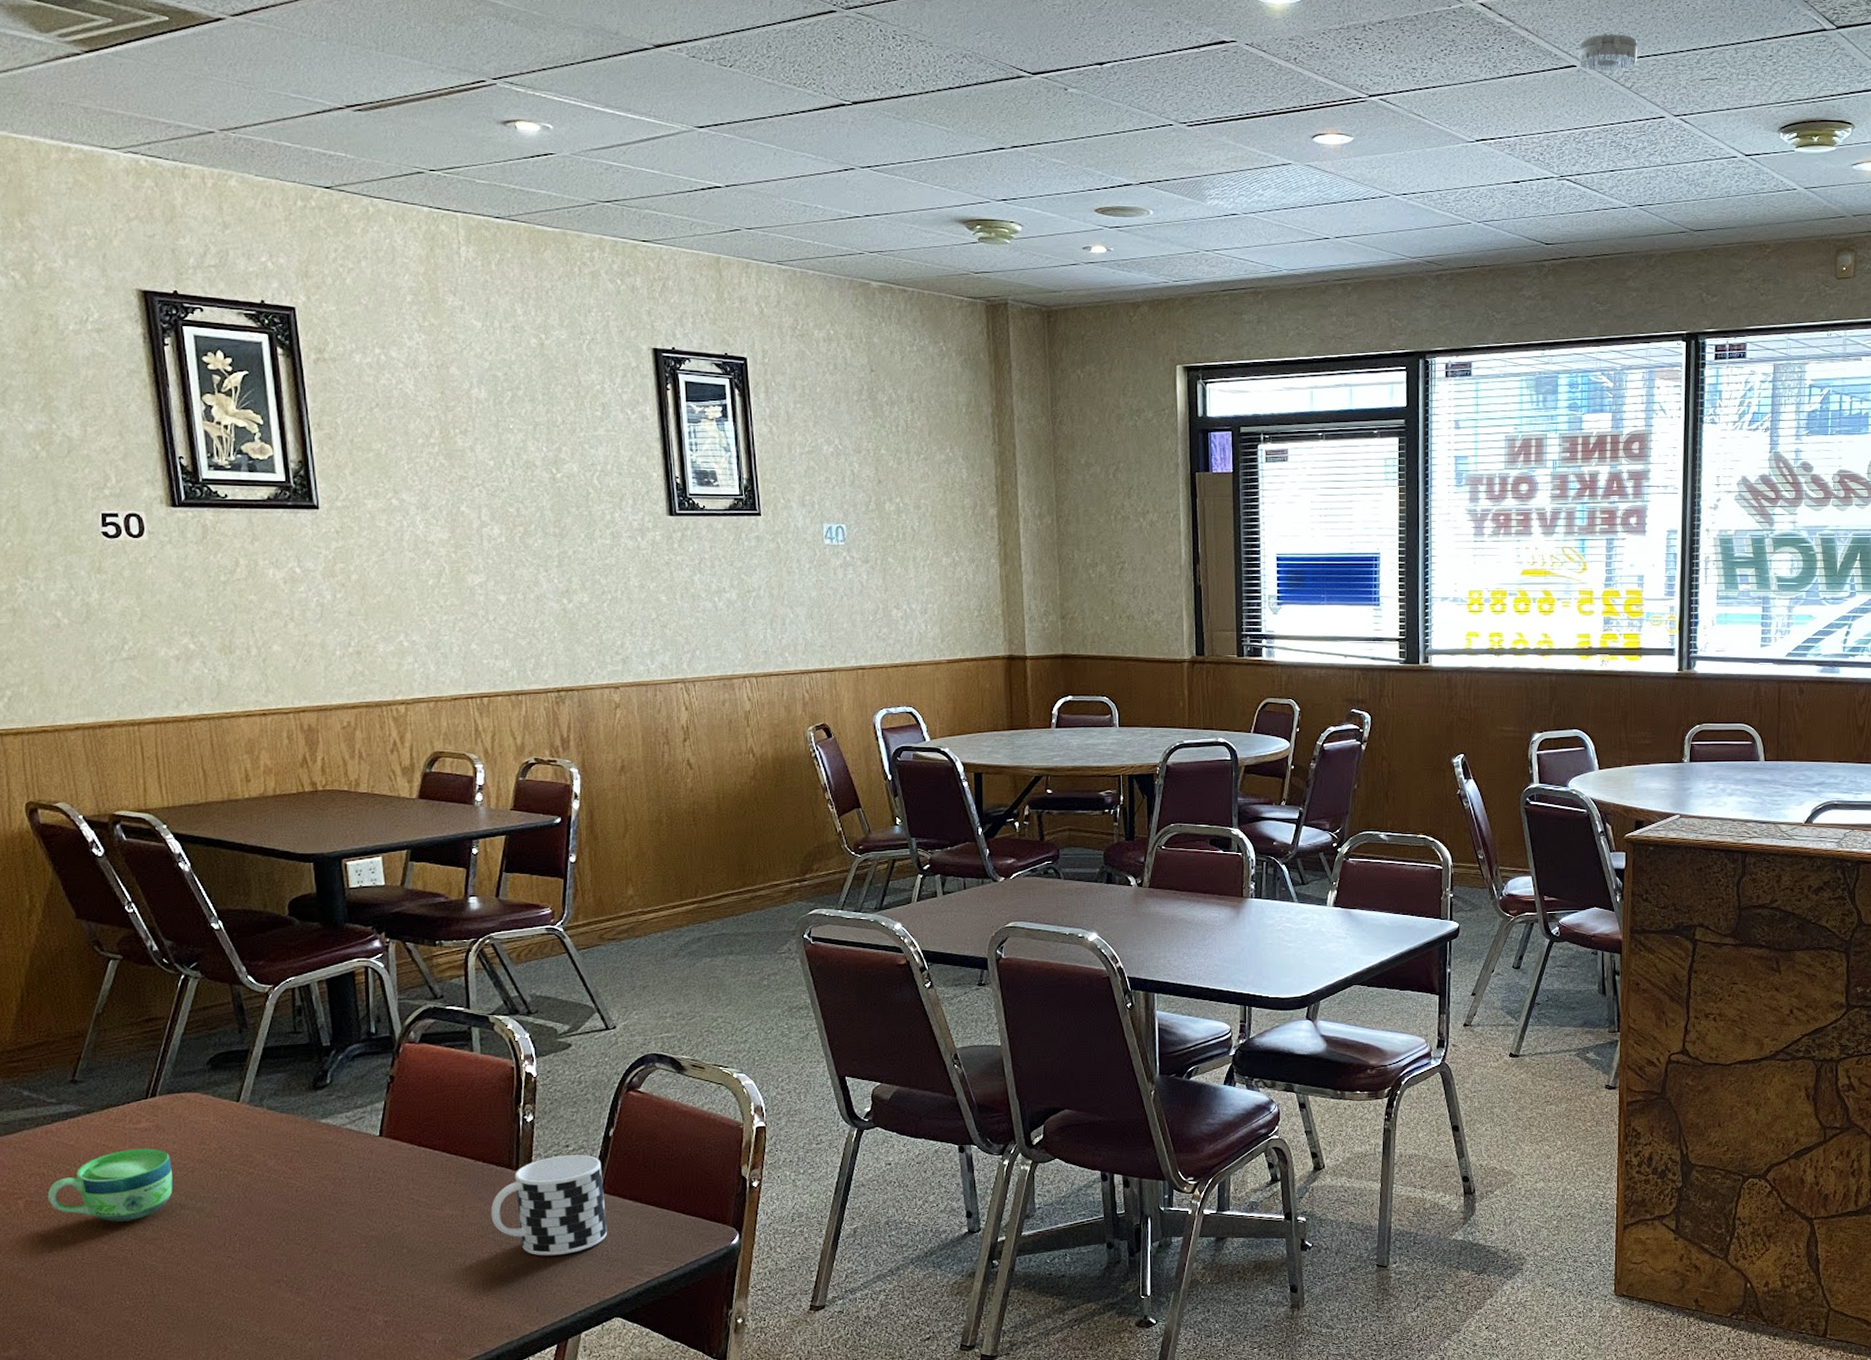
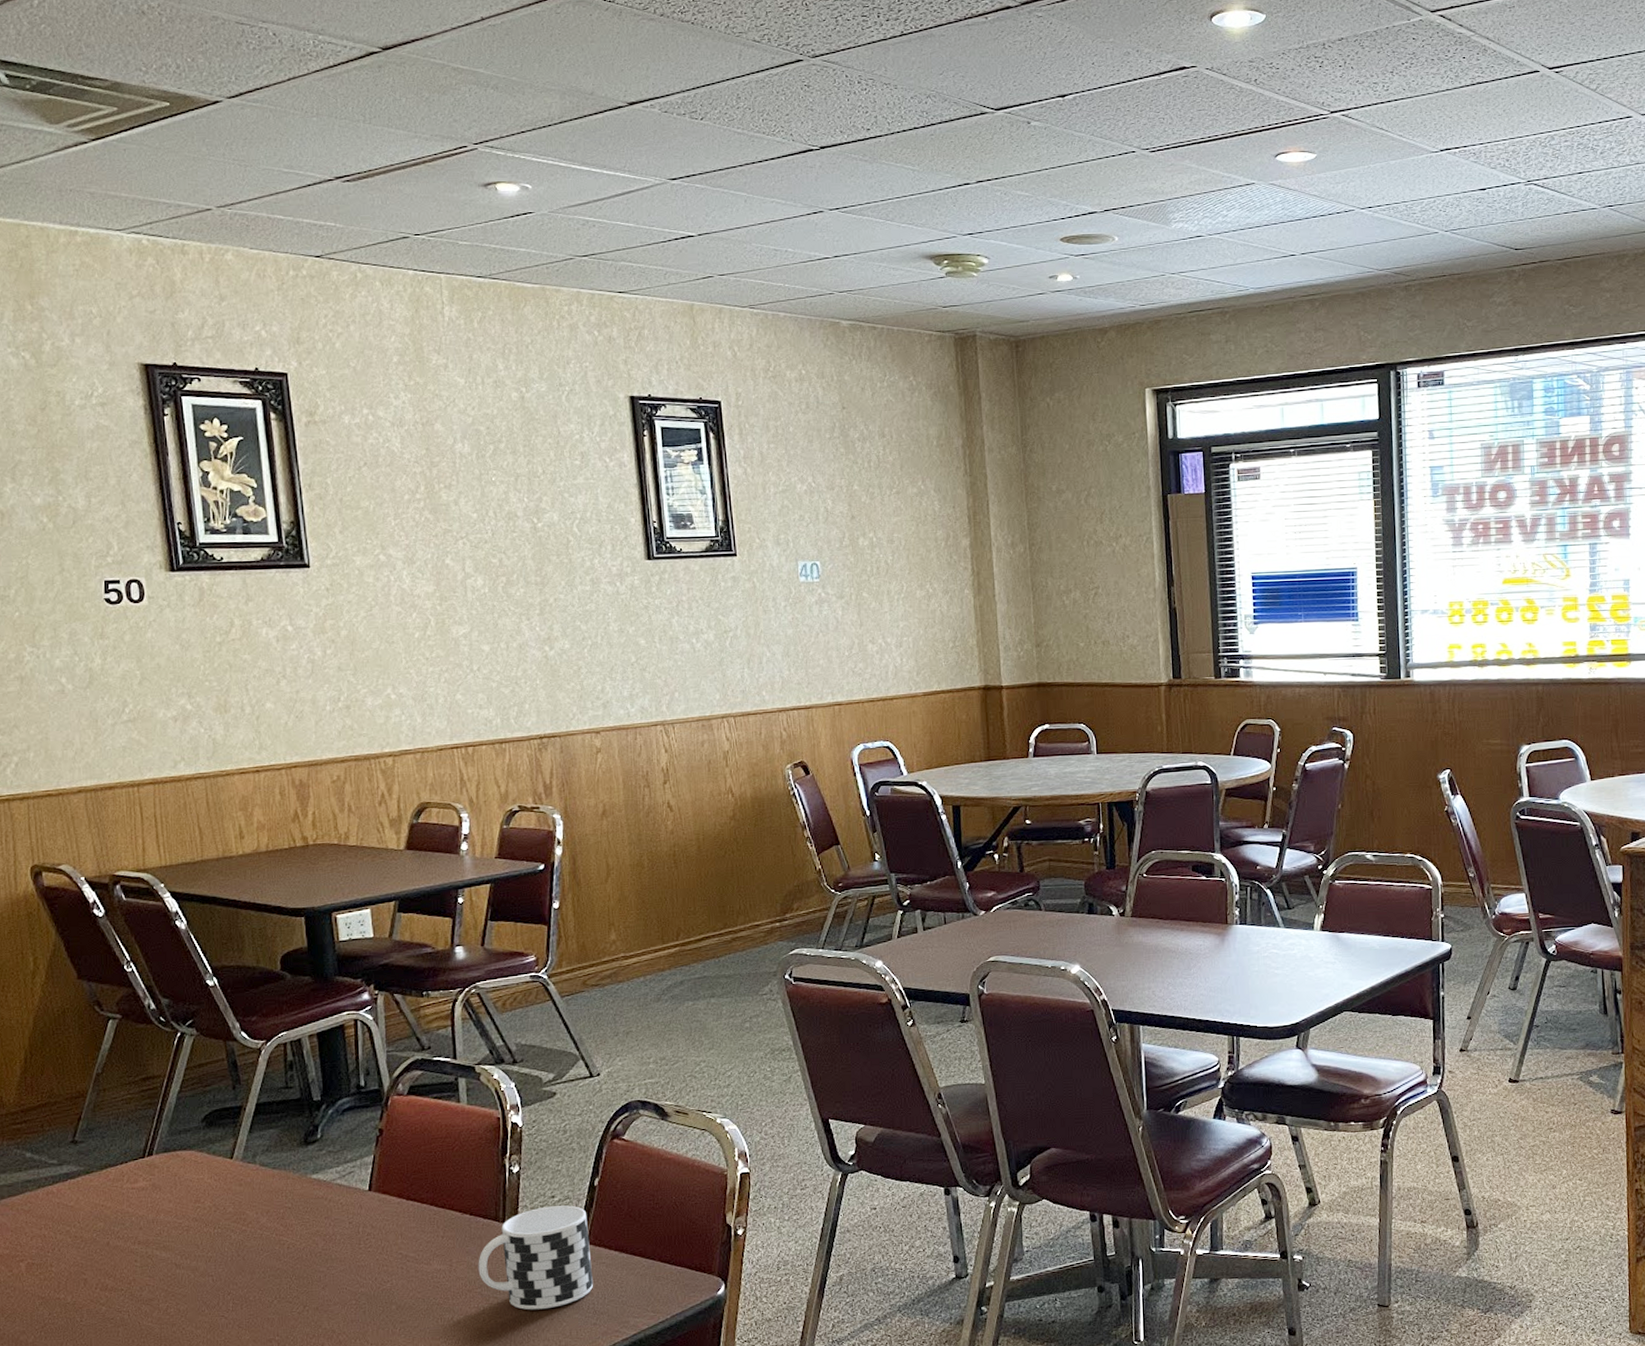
cup: present [47,1148,174,1222] -> none [48,1207,169,1283]
smoke detector: present [1579,33,1637,72] -> none [1541,36,1601,75]

